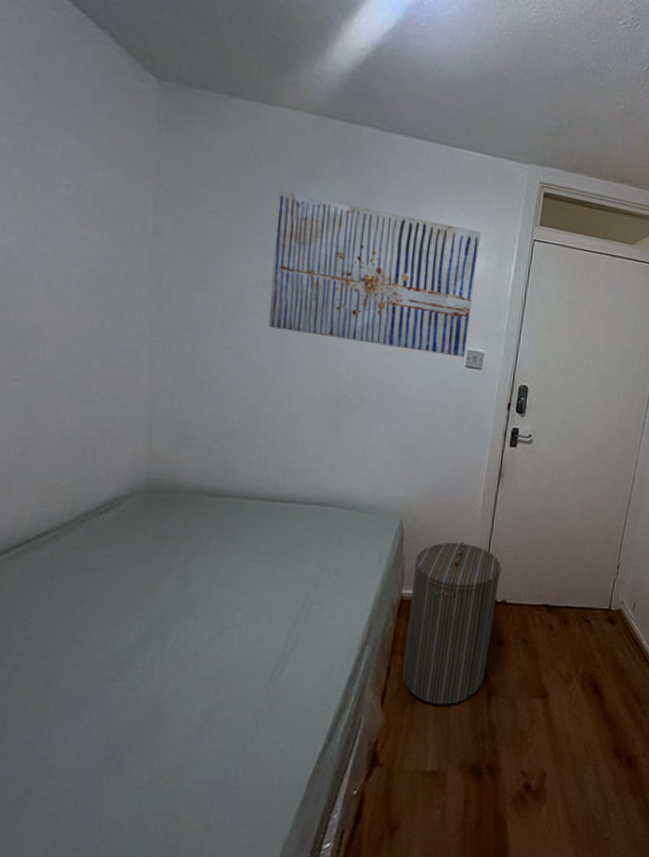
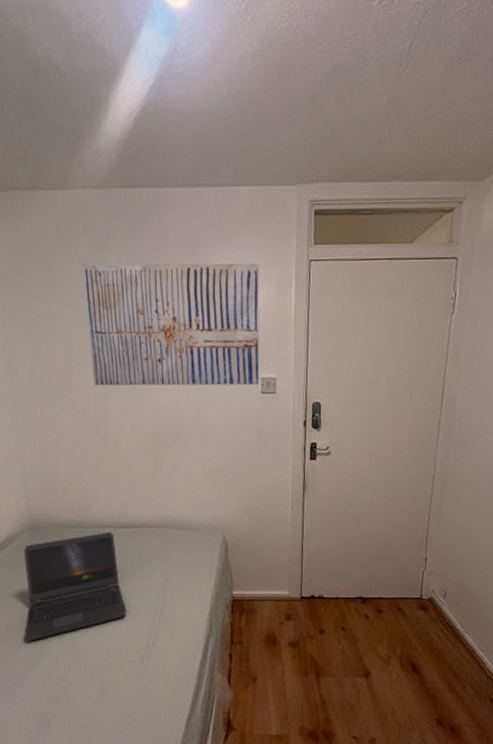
laptop computer: none [107,504,263,642] -> present [24,531,127,641]
laundry hamper: present [401,542,502,705] -> none [240,548,316,683]

